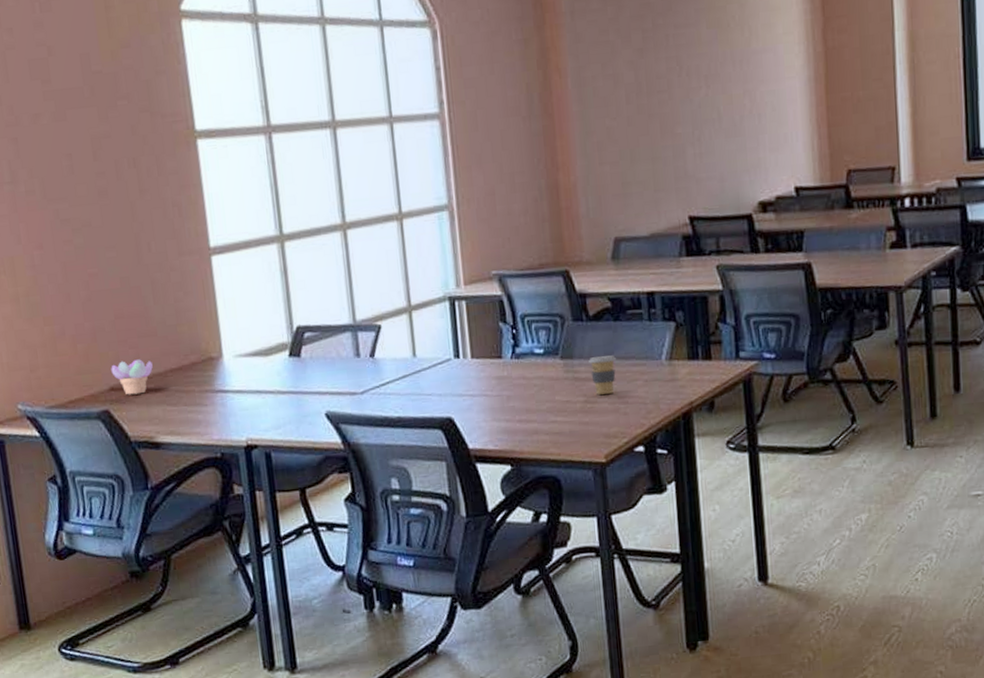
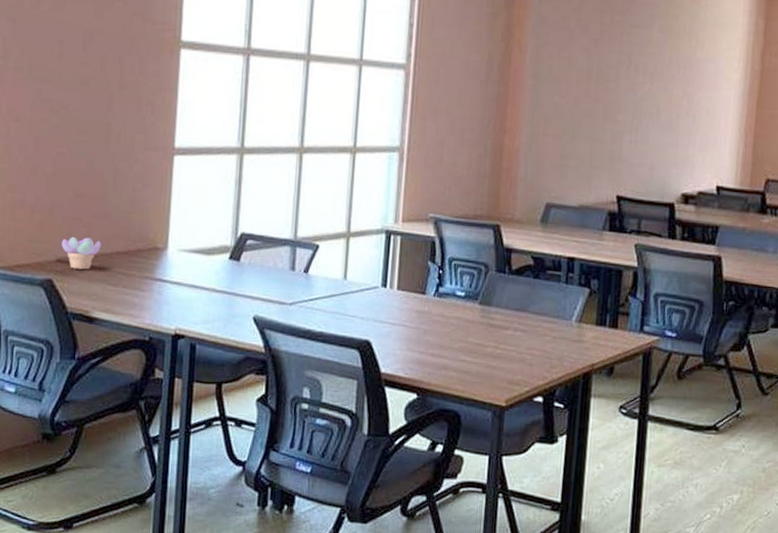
coffee cup: present [589,355,616,395] -> none [505,307,530,344]

